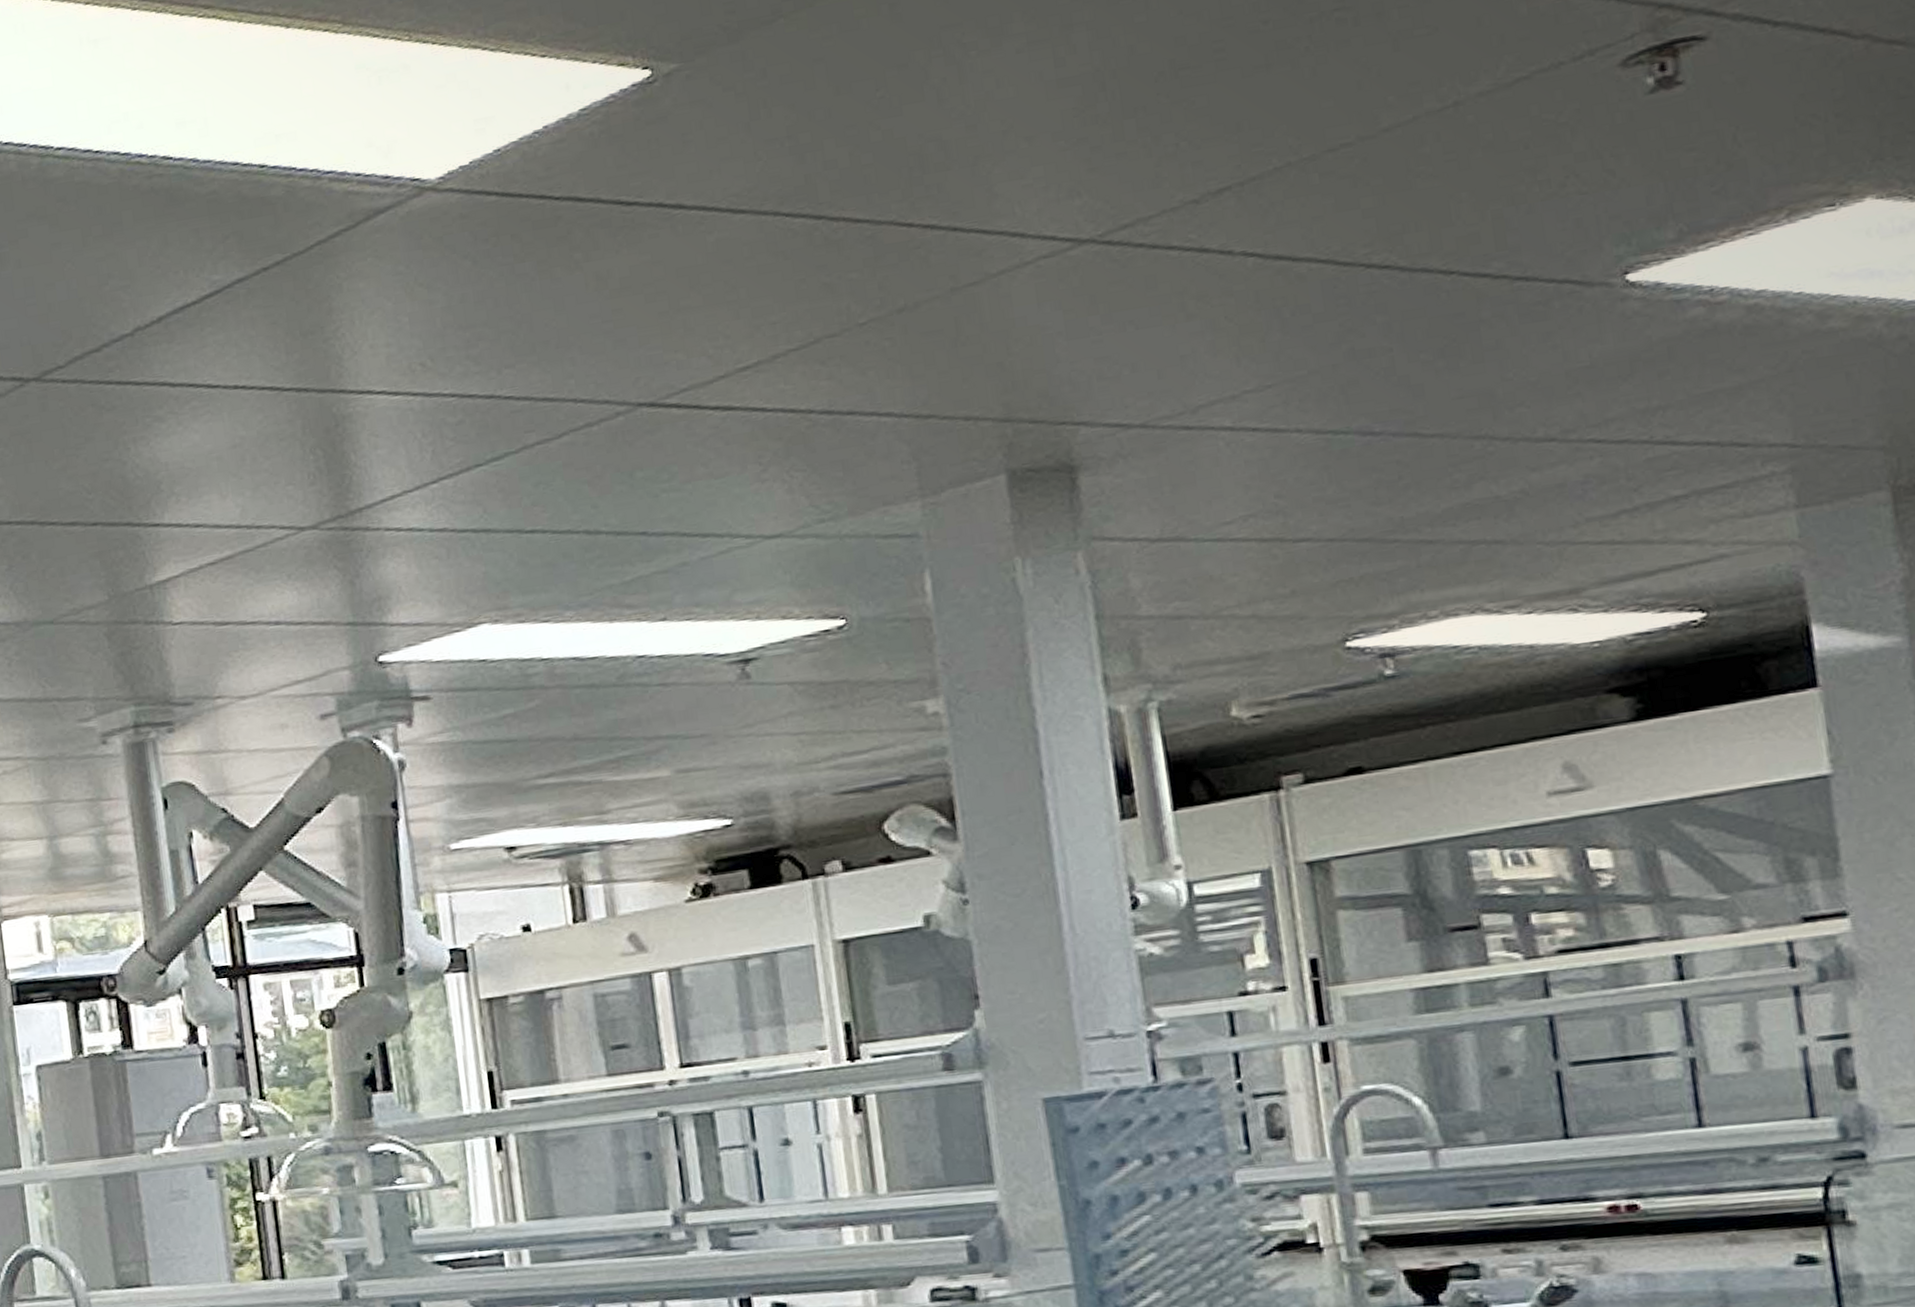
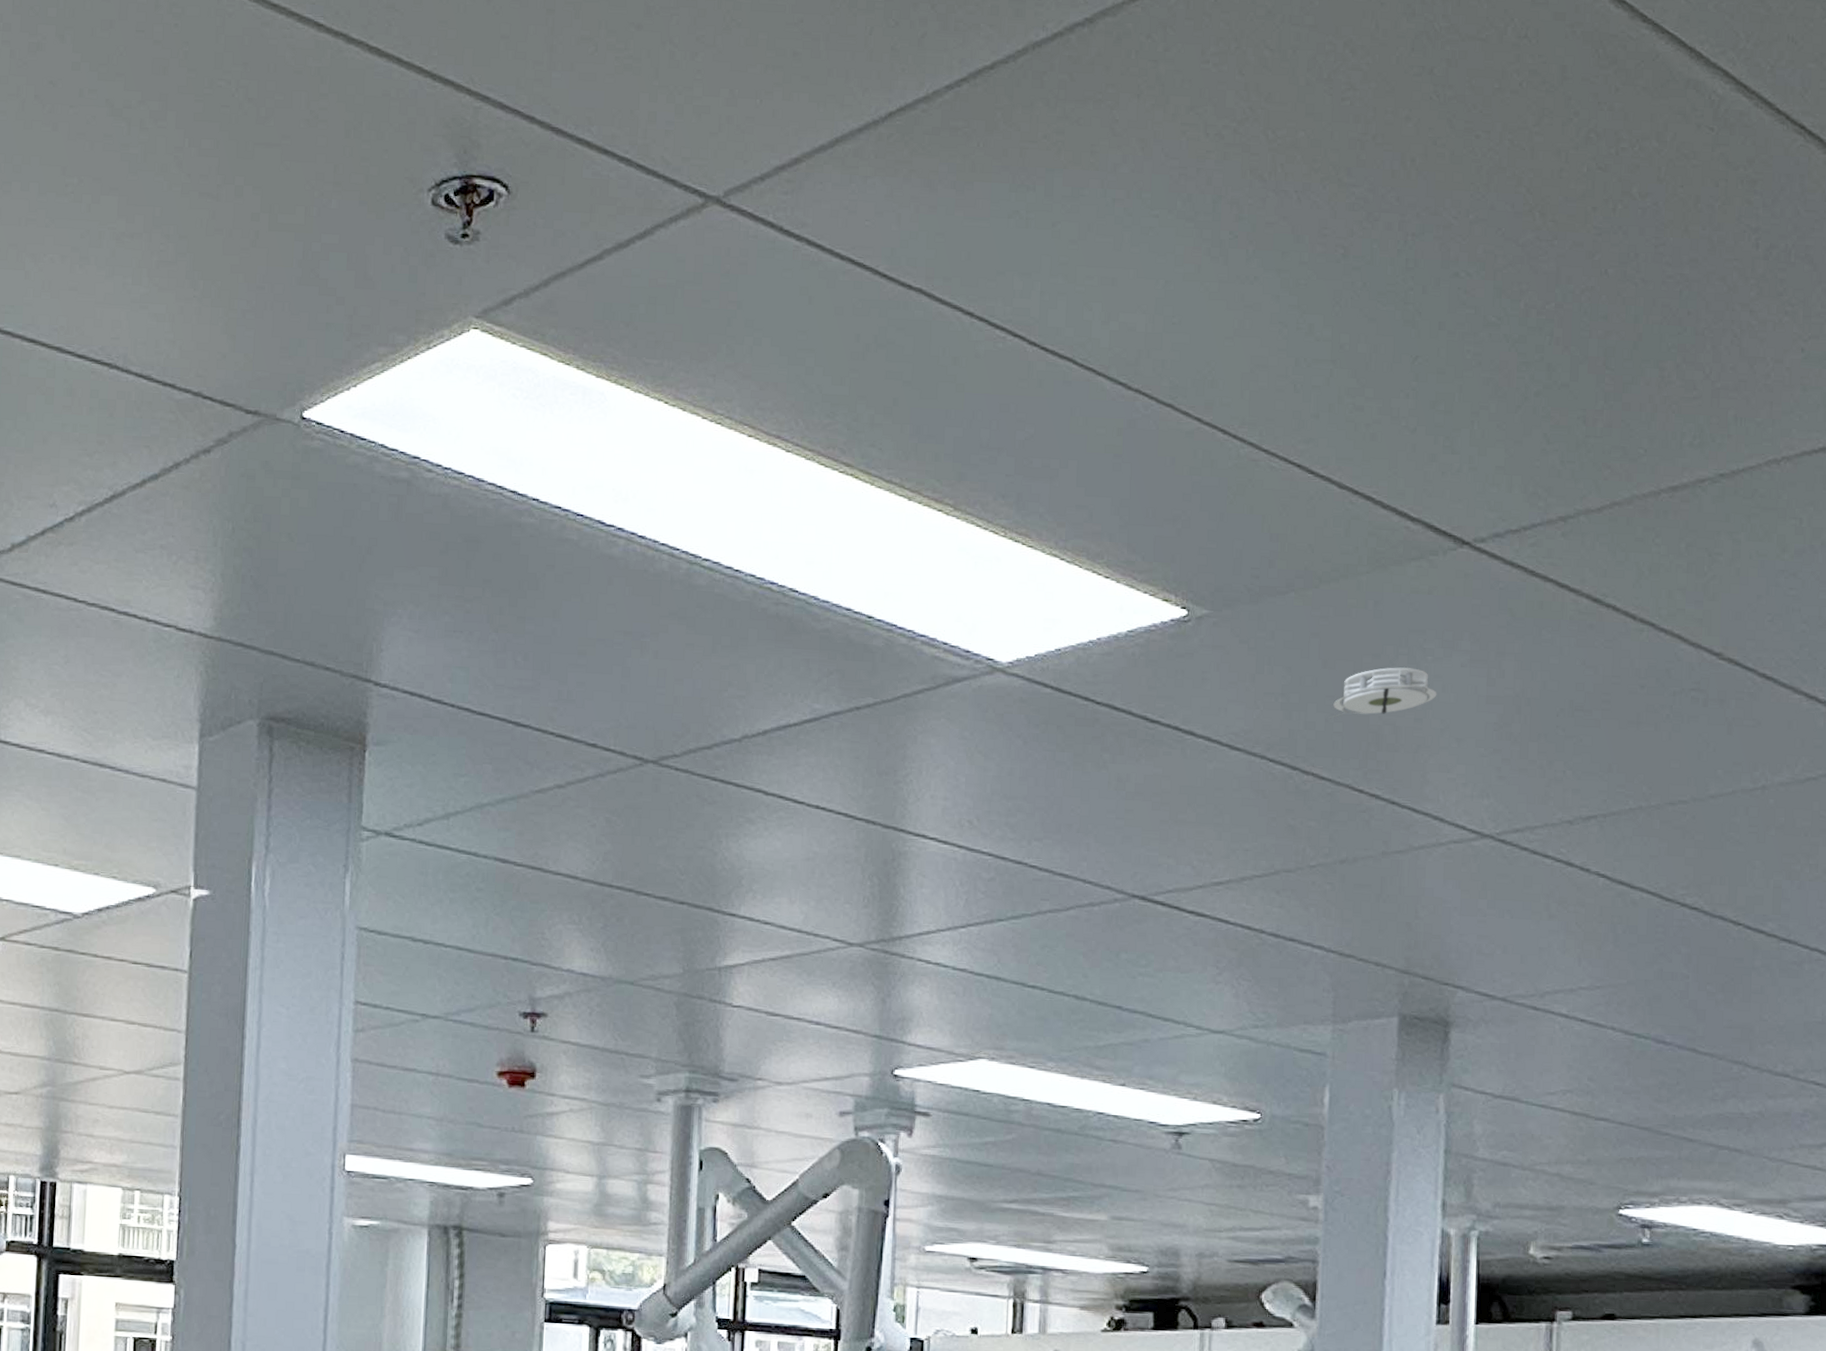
smoke detector: none [853,69,991,152] -> present [1328,667,1437,719]

